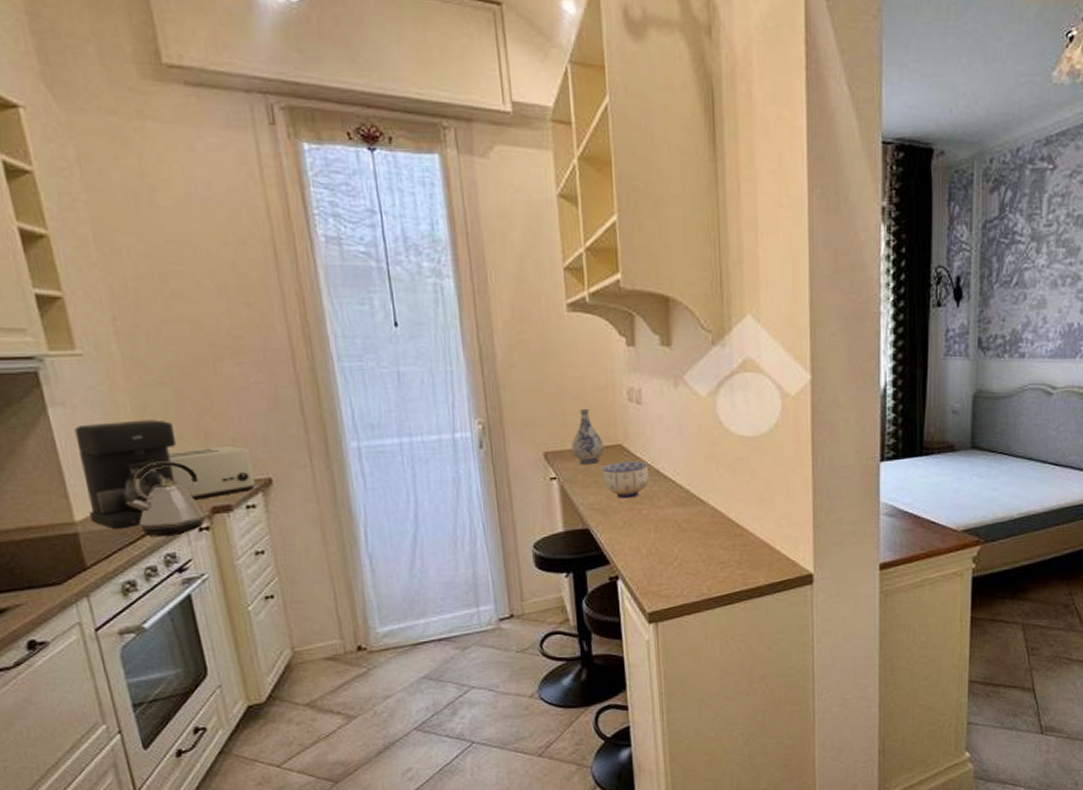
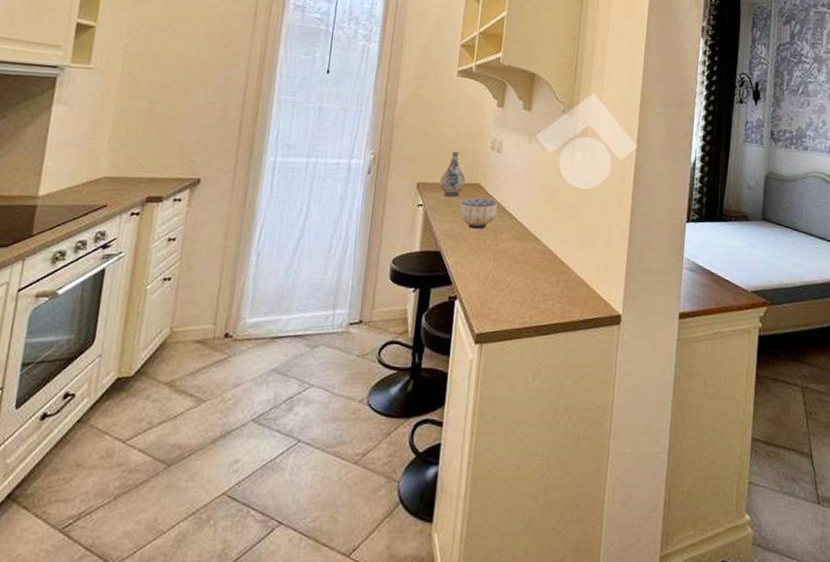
coffee maker: present [74,419,179,528] -> none [50,120,140,206]
kettle: present [125,461,210,537] -> none [82,155,145,217]
toaster: present [168,445,255,500] -> none [125,148,191,189]

